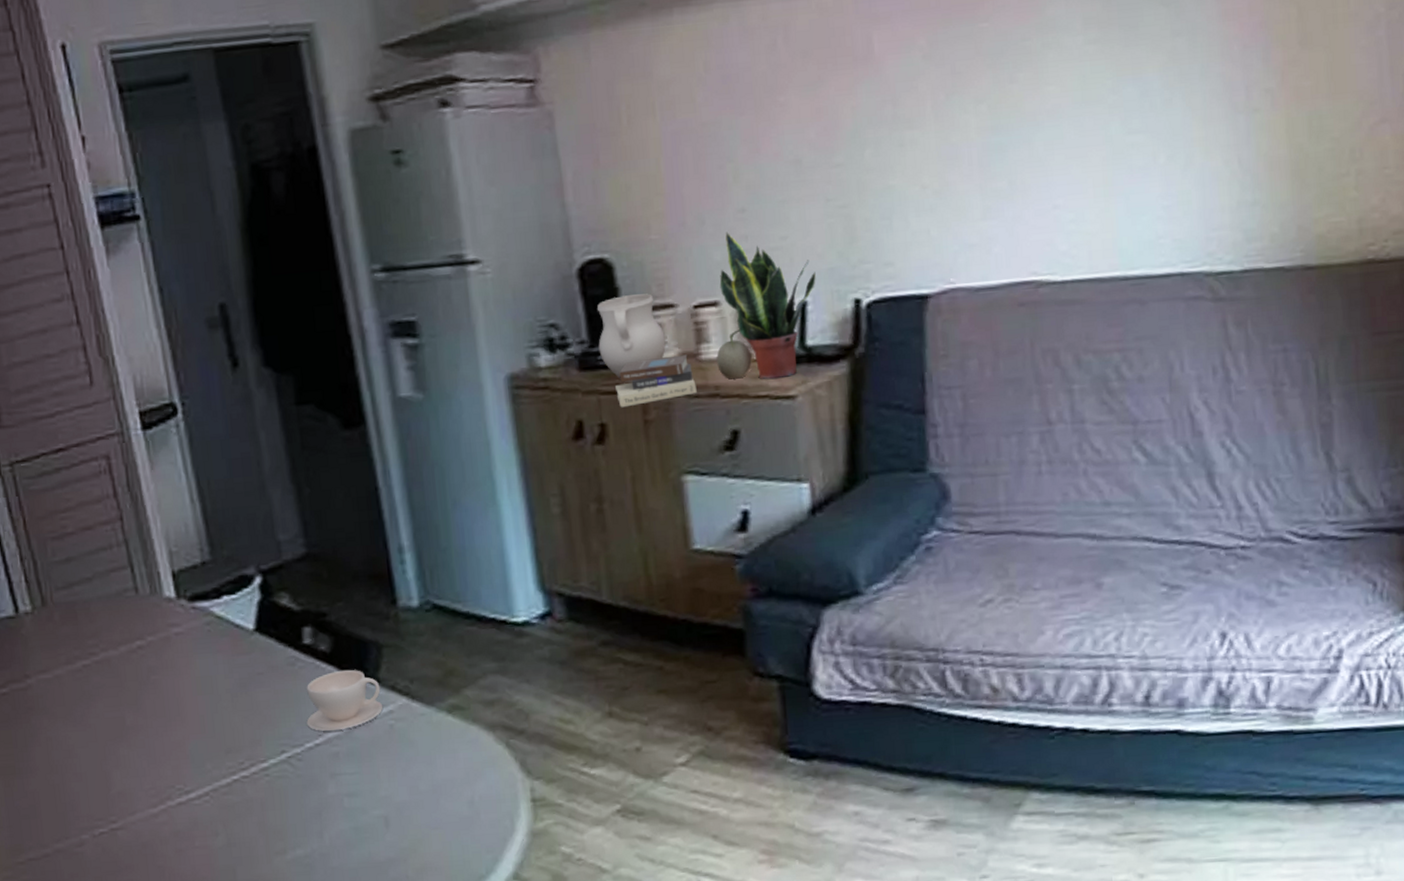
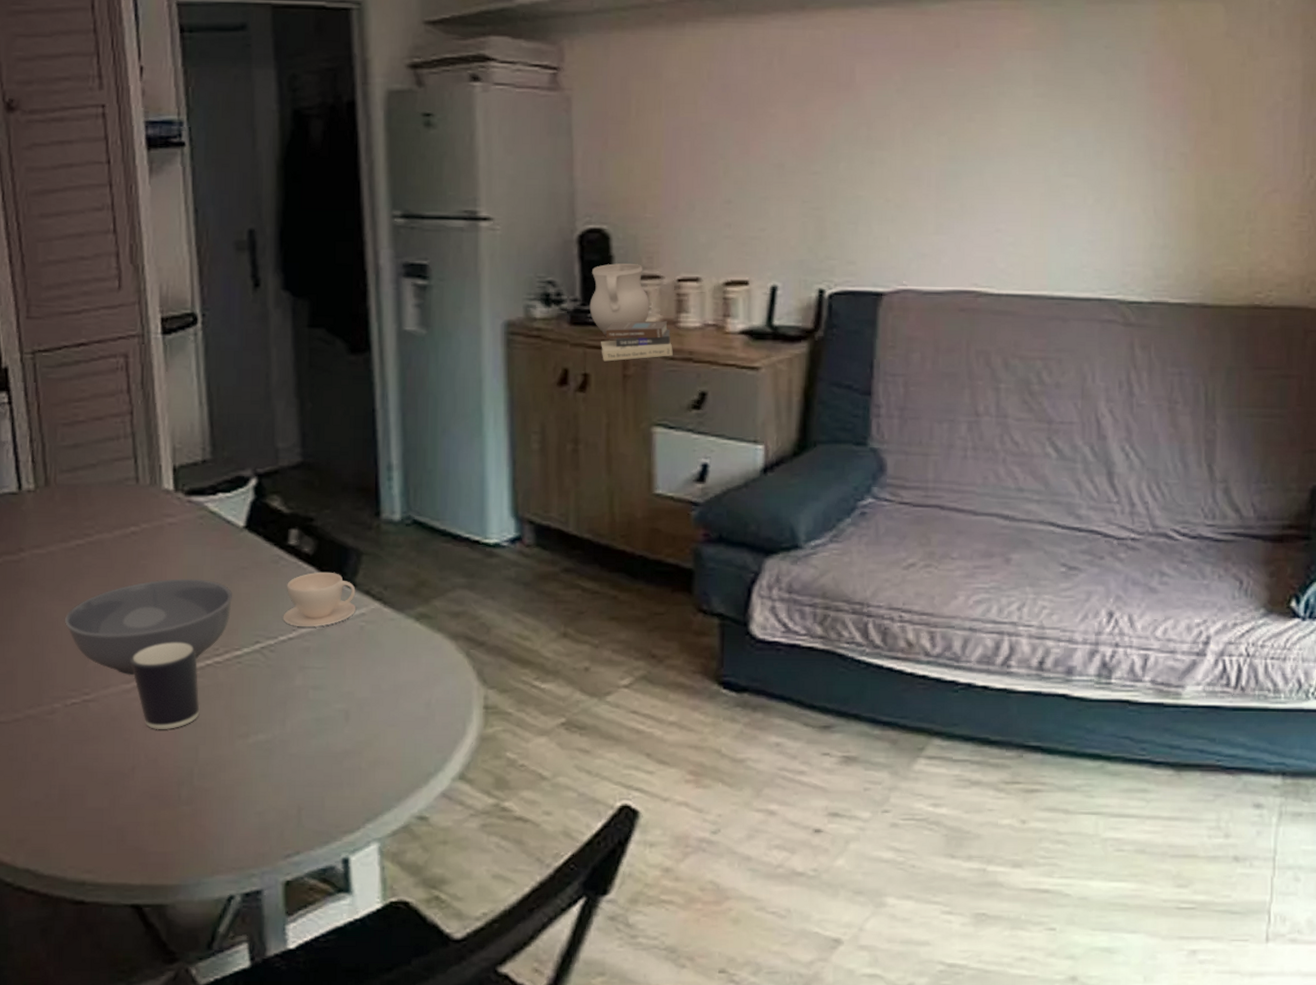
bowl: none [81,690,252,798] -> present [65,578,232,675]
mug: none [153,758,232,854] -> present [130,641,200,730]
fruit: present [716,329,752,380] -> none [693,304,724,347]
potted plant: present [719,231,816,379] -> none [702,218,787,350]

